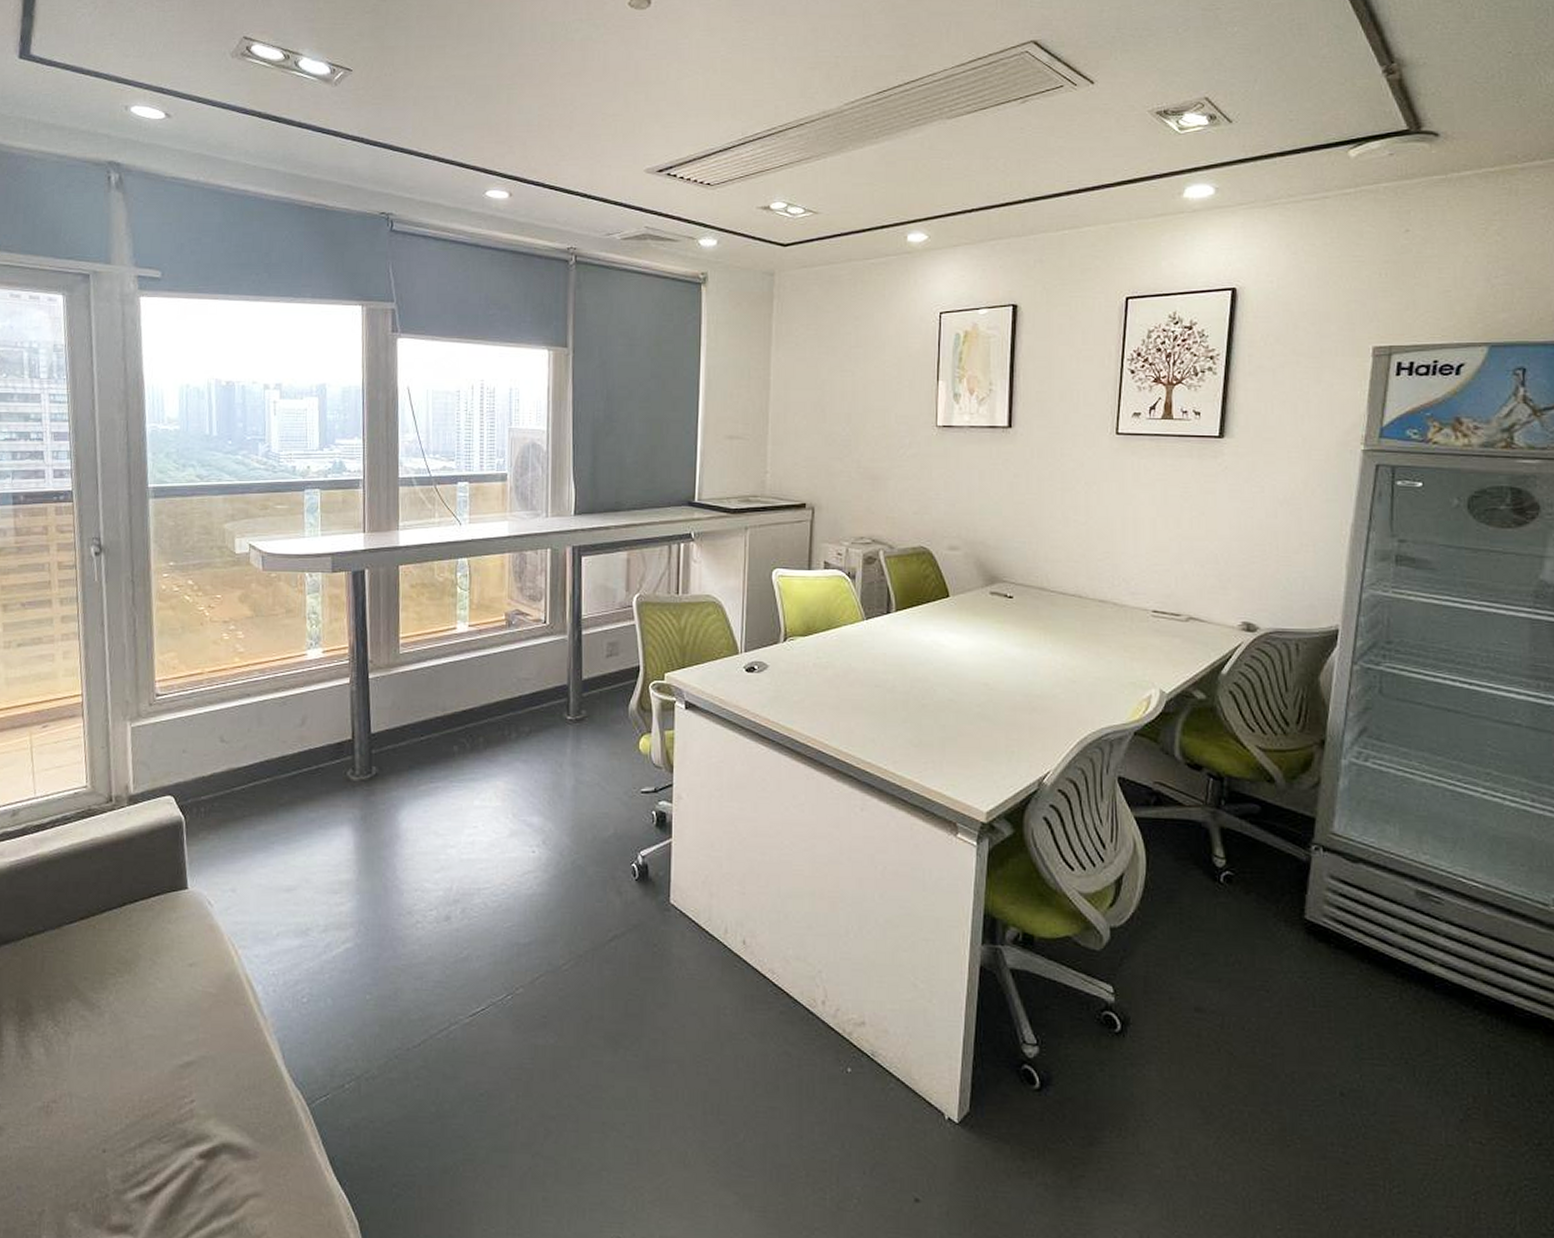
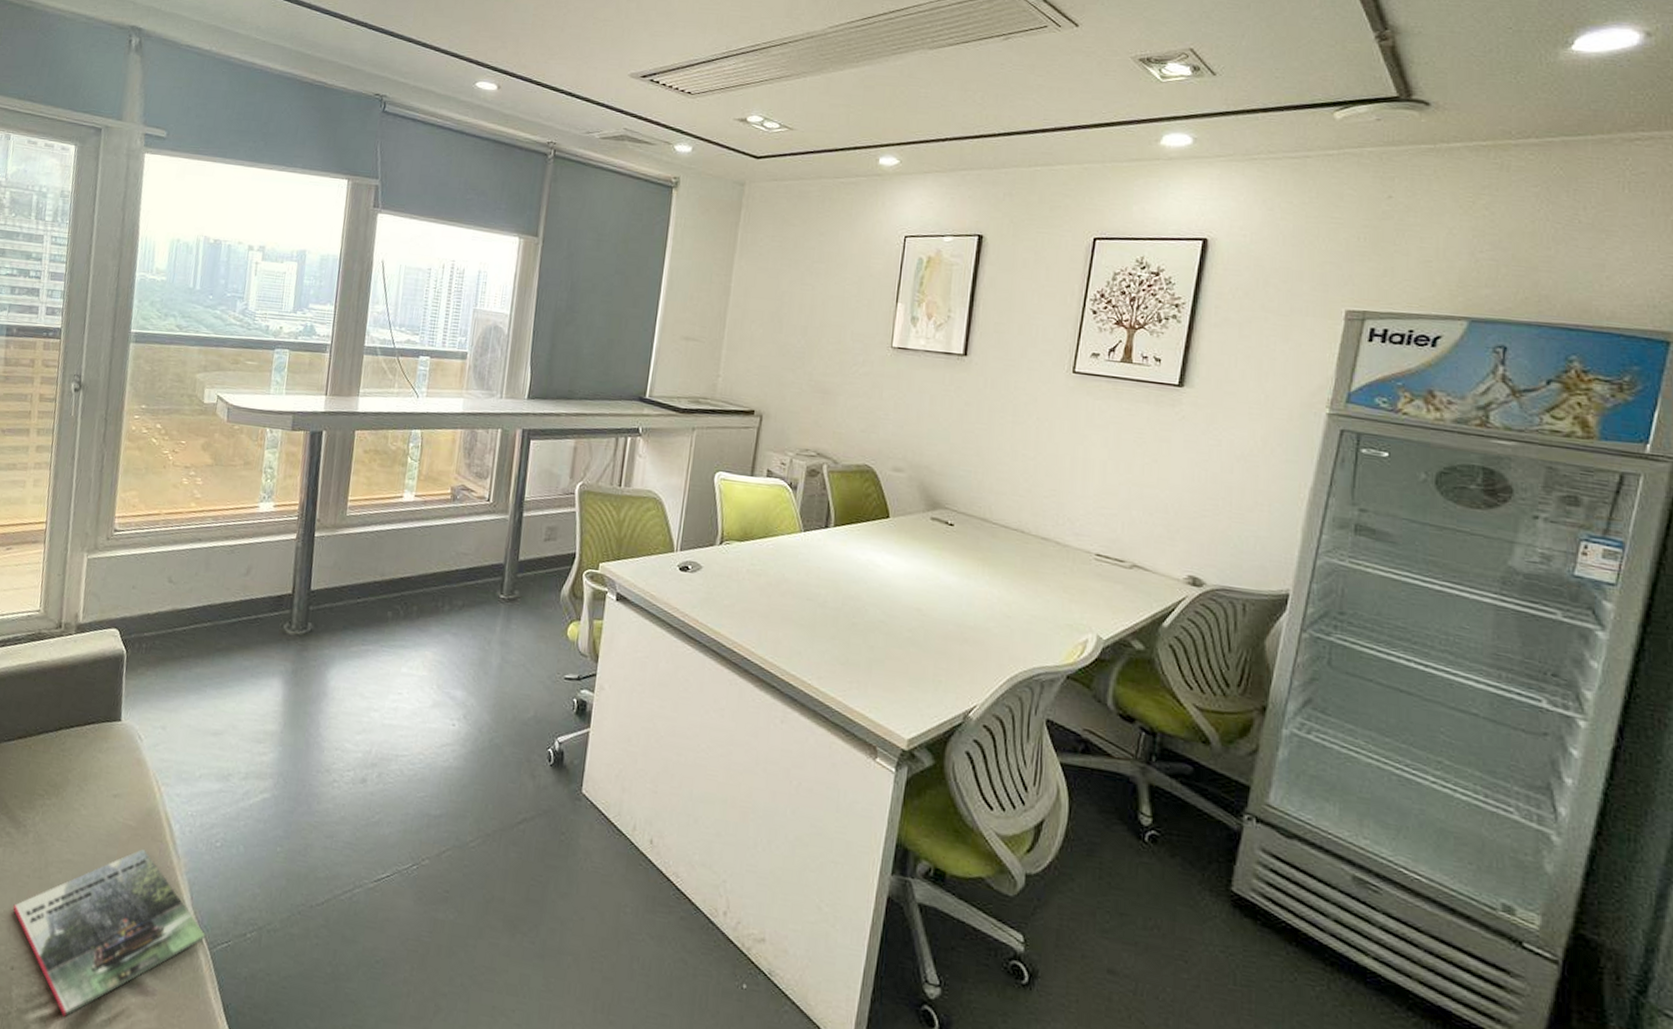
magazine: none [97,1014,303,1192] -> present [13,848,206,1017]

